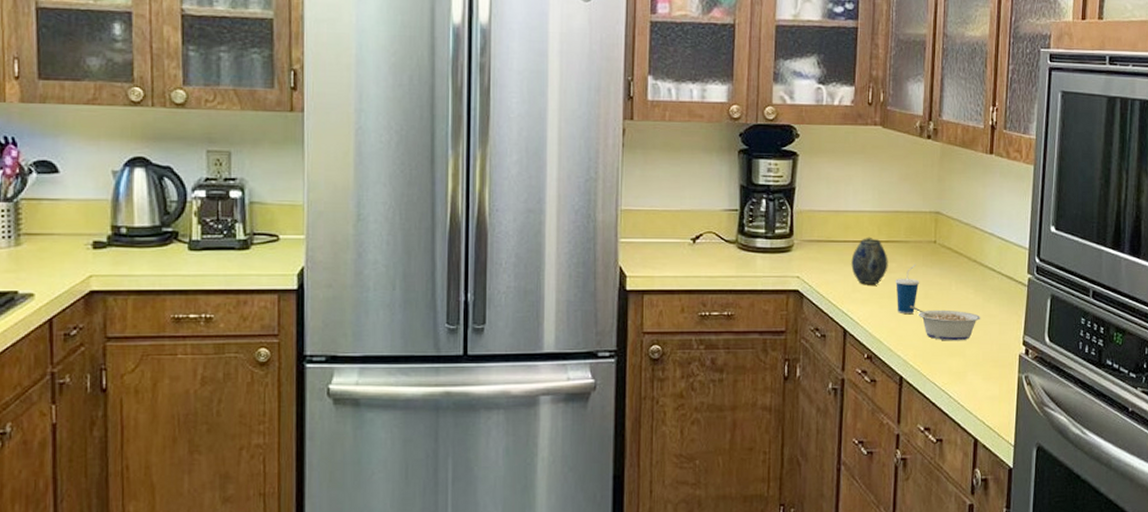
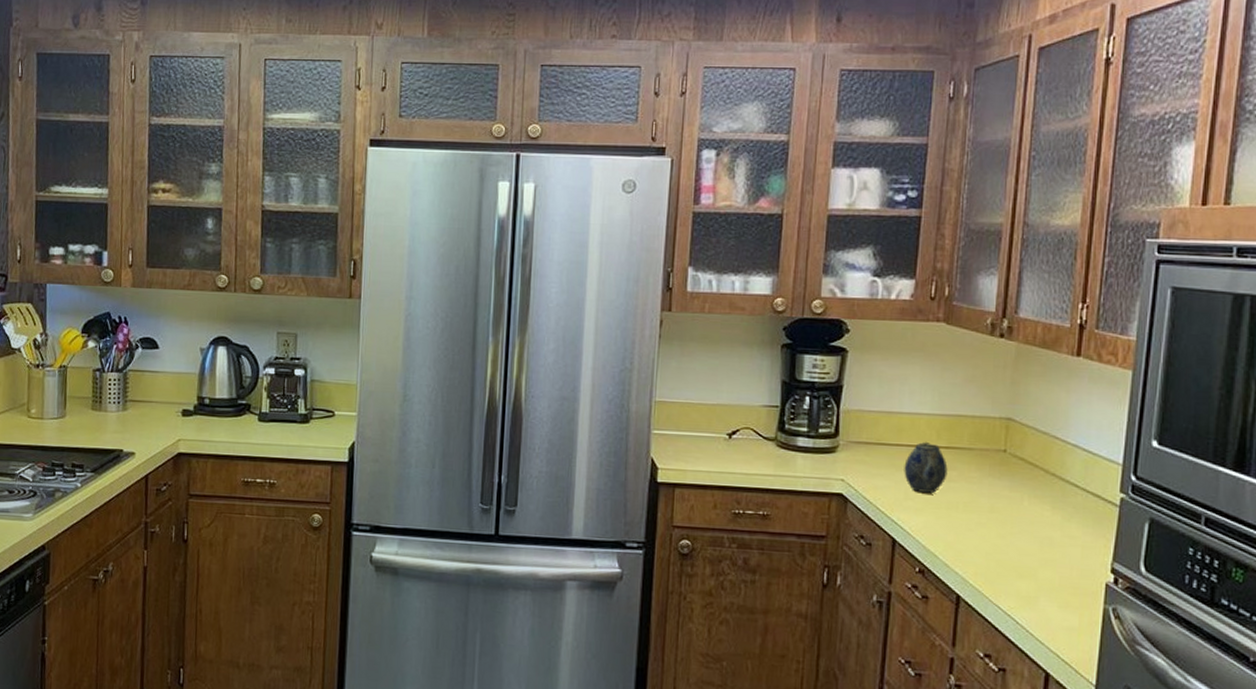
cup: present [896,264,920,313] -> none [955,473,985,528]
legume: present [909,306,981,341] -> none [970,519,1059,562]

